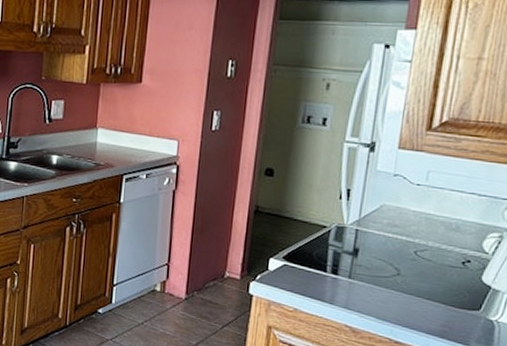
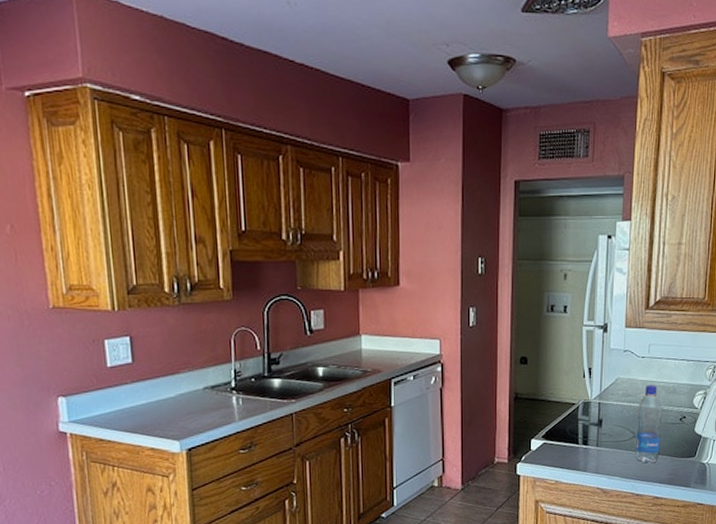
bottle: none [398,217,439,309] -> present [635,385,662,464]

